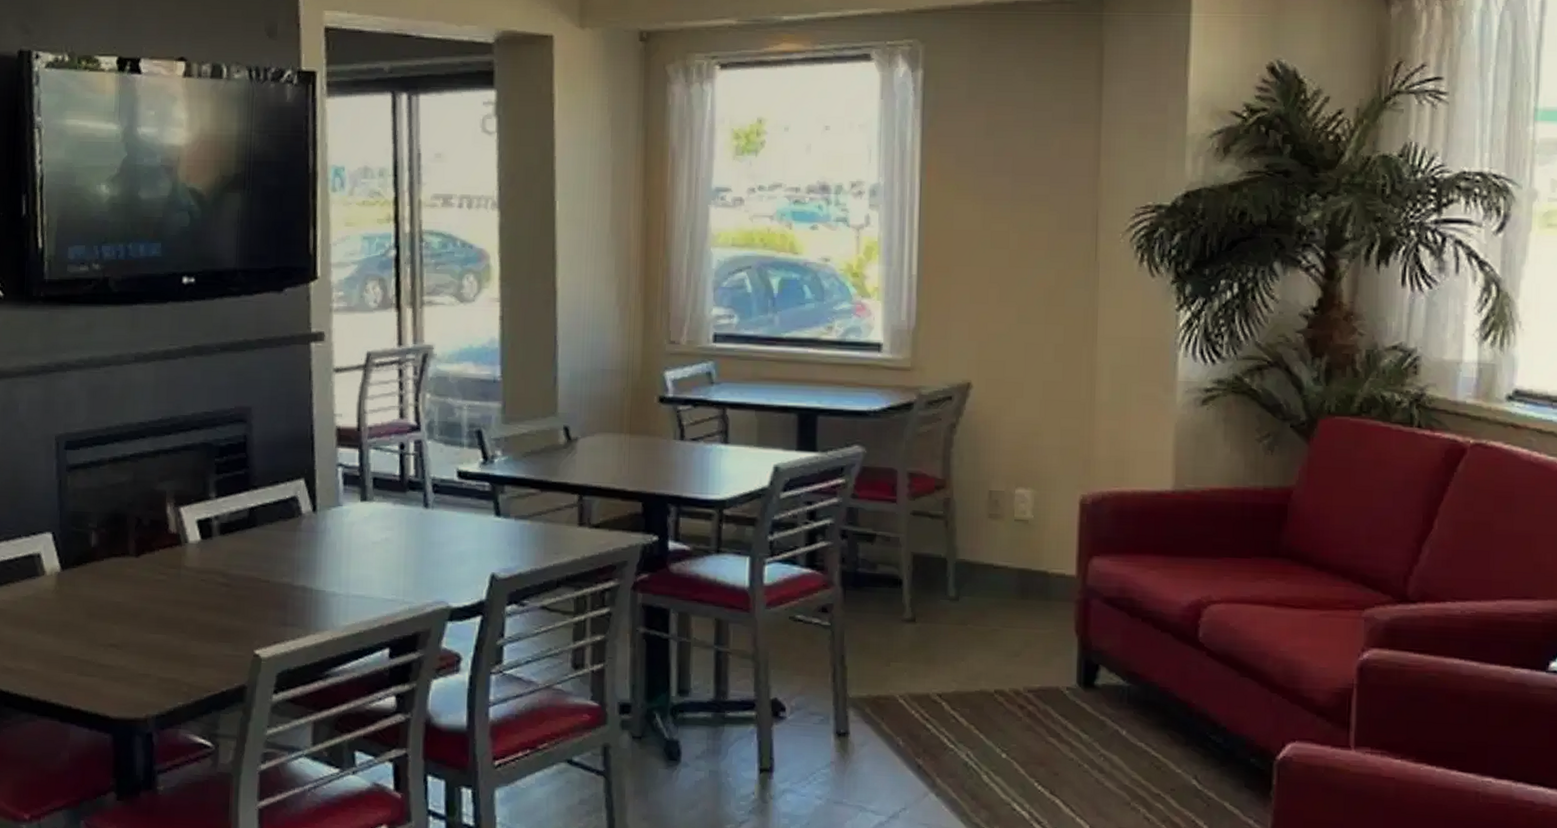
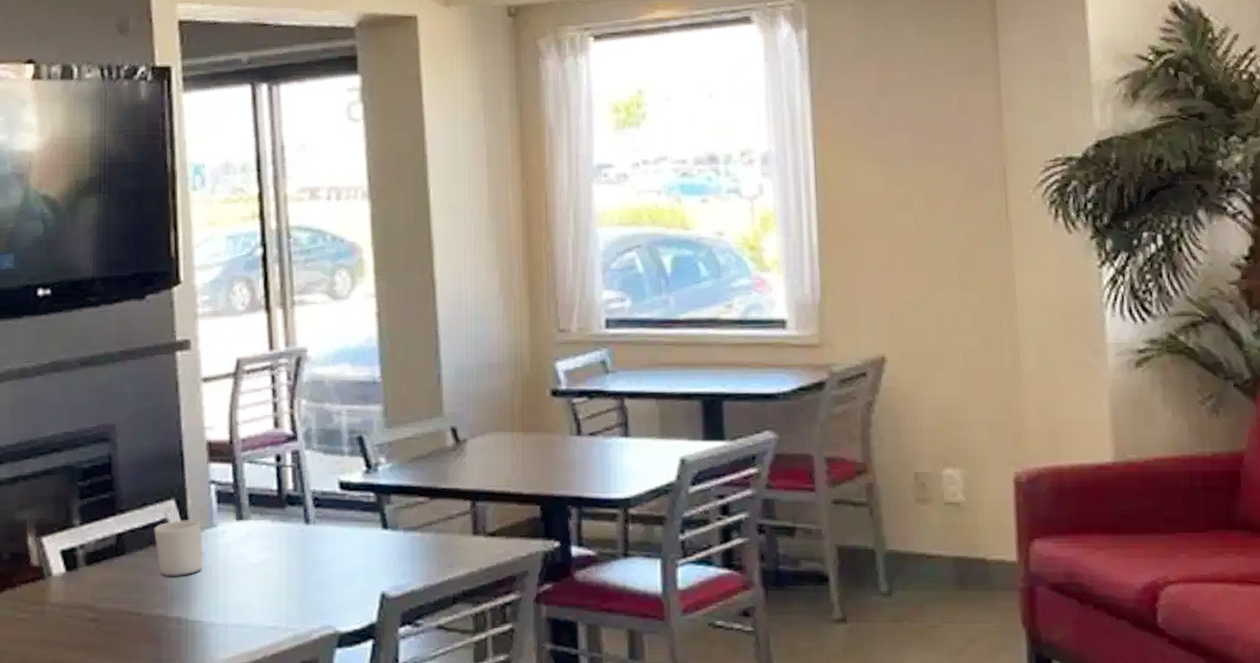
mug: none [284,498,329,549] -> present [154,520,203,576]

